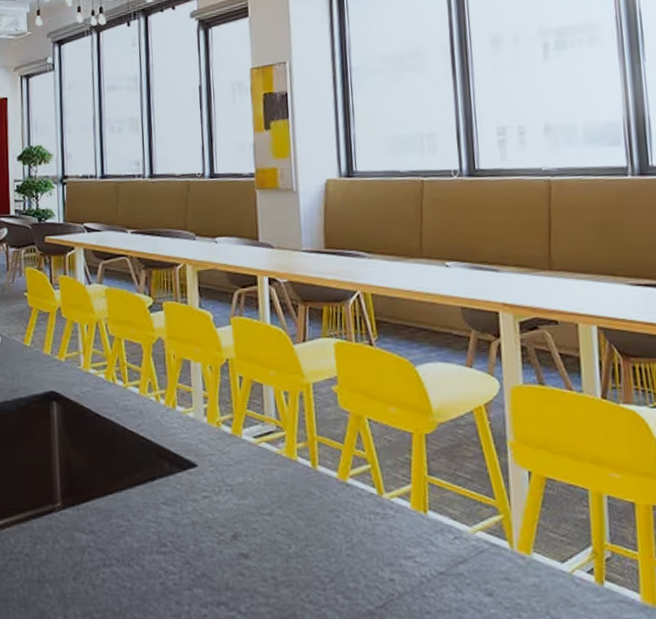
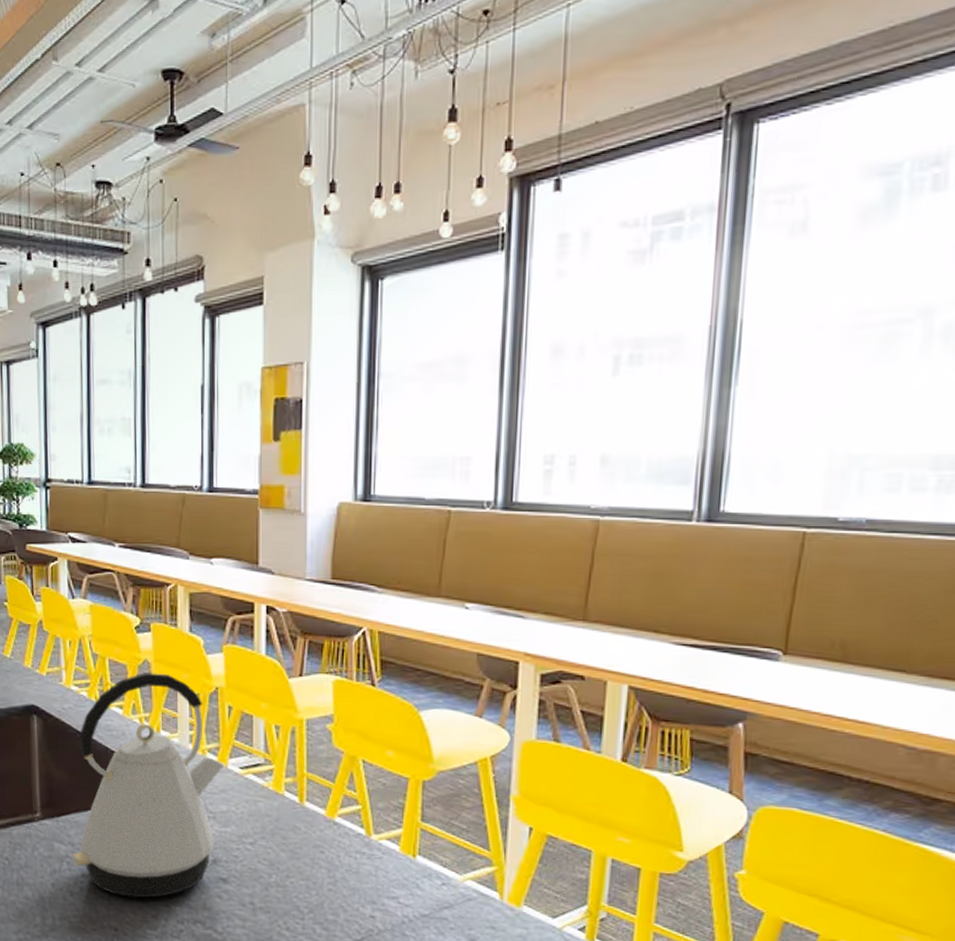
kettle: none [92,349,239,584] -> present [71,673,225,898]

